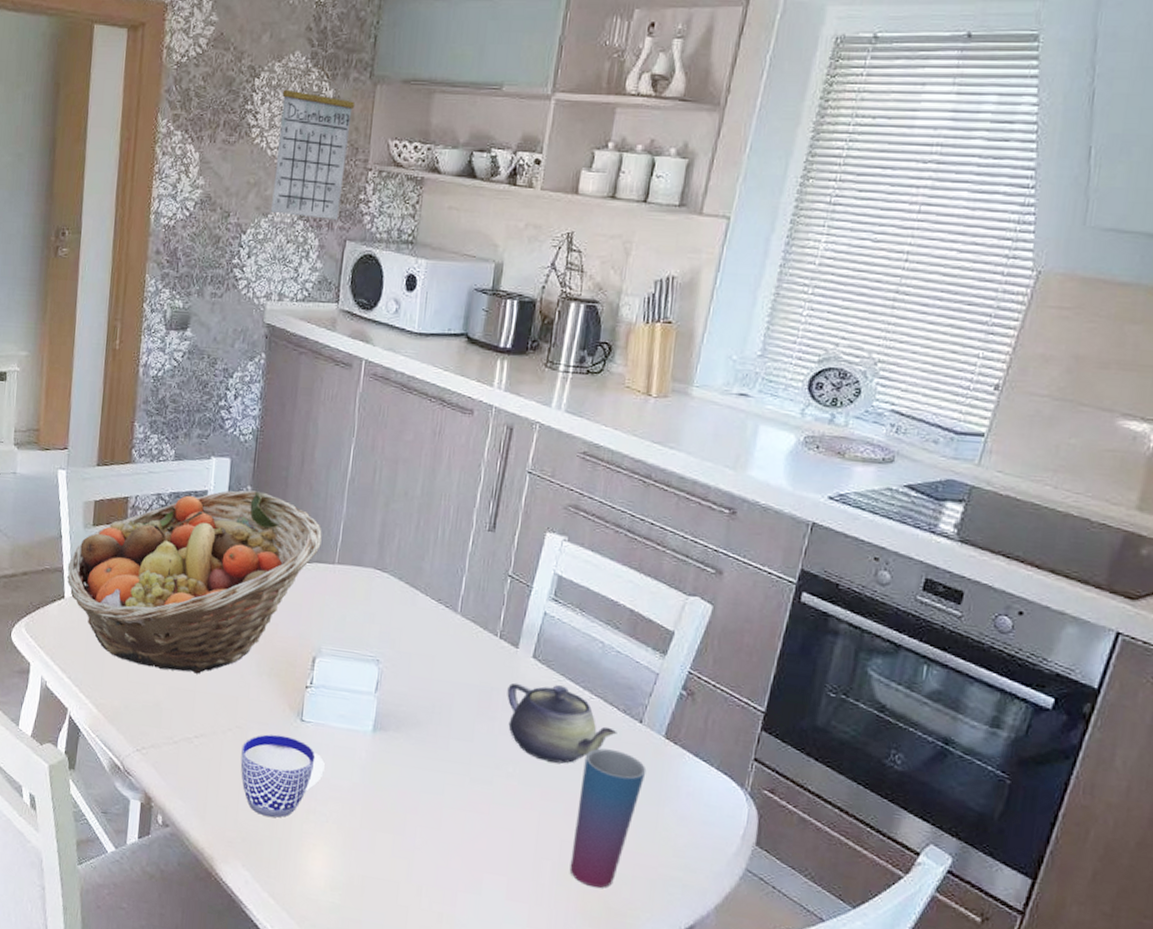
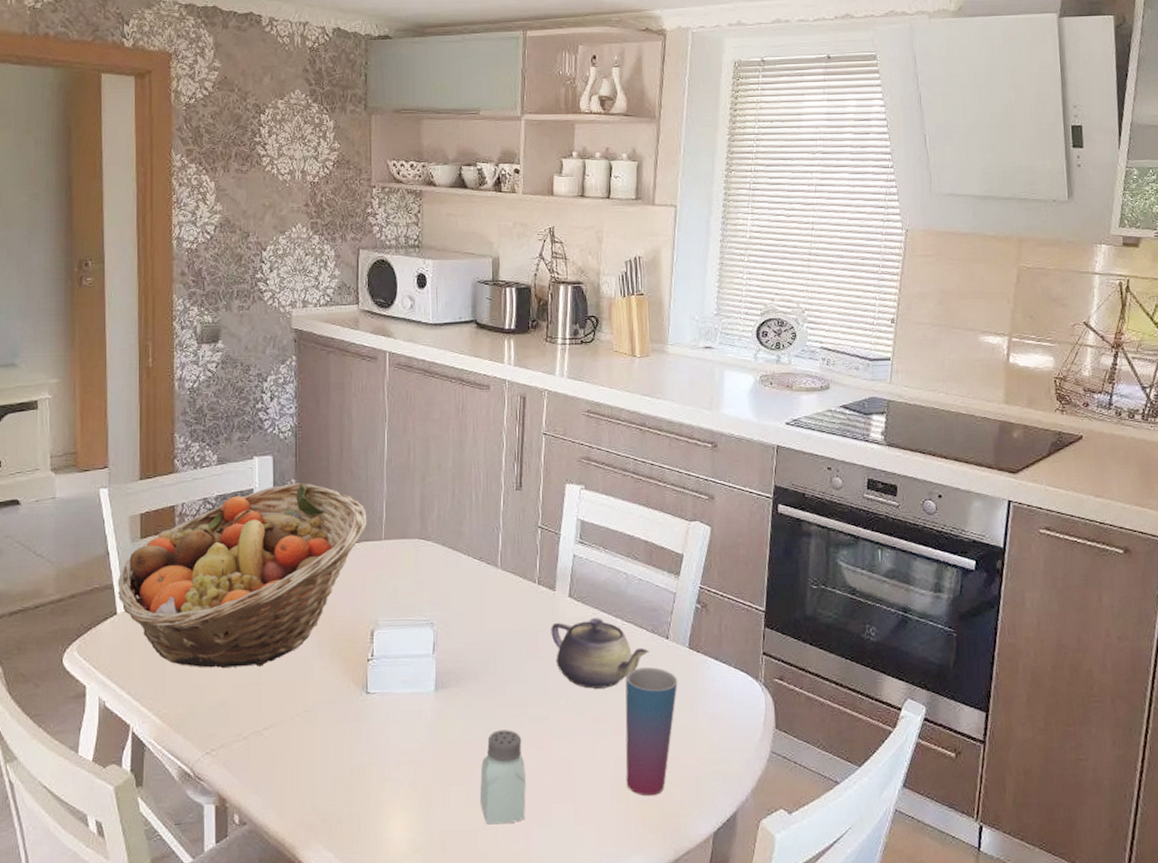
cup: present [240,734,325,818] -> none [312,711,394,794]
calendar: present [271,67,354,220] -> none [287,102,353,232]
saltshaker: none [406,785,460,883] -> present [479,730,526,825]

